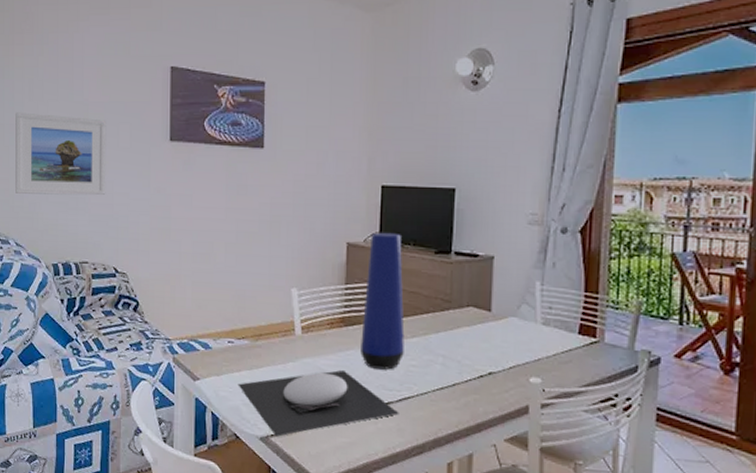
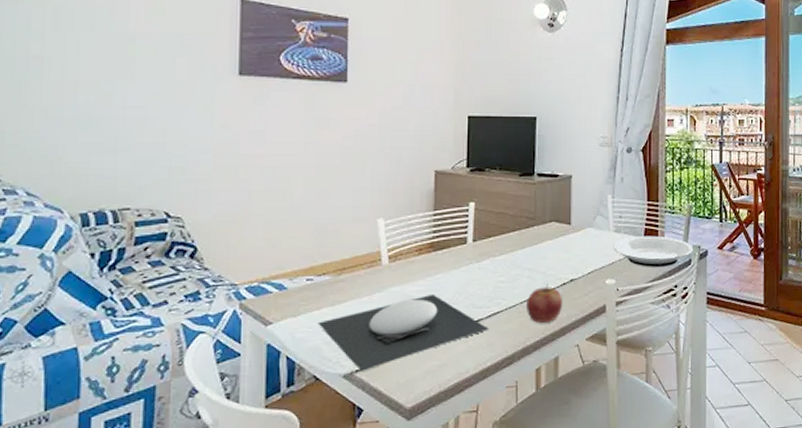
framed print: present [15,112,107,196] -> none [28,43,159,135]
vase: present [360,232,405,370] -> none [450,159,493,289]
apple: none [439,374,480,417] -> present [527,284,563,324]
plate: none [540,331,642,371] -> present [613,236,694,267]

